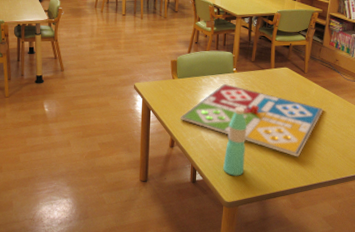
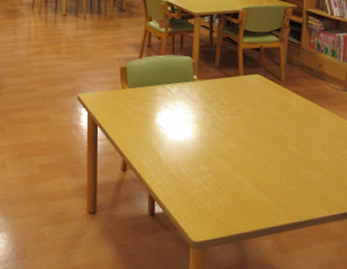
gameboard: present [180,83,324,157] -> none [132,93,309,186]
water bottle: present [223,107,247,176] -> none [188,123,214,208]

